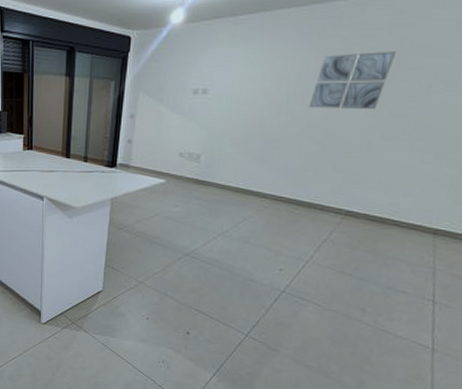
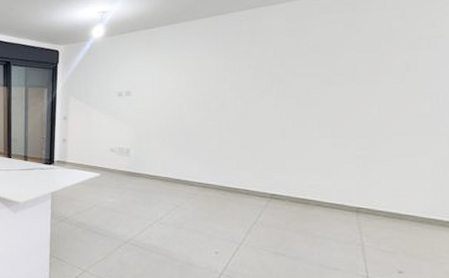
wall art: present [308,51,397,109] -> none [222,51,295,104]

